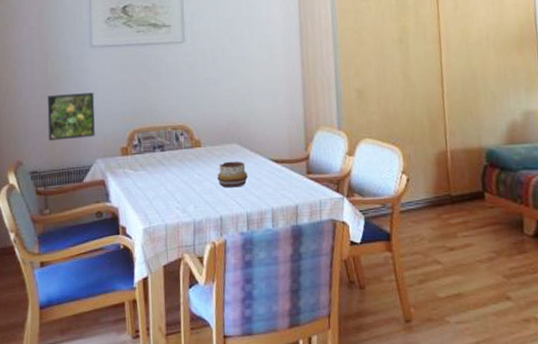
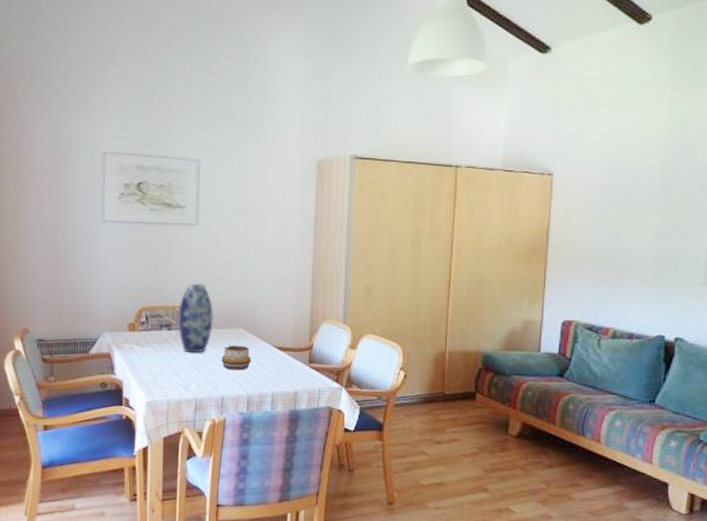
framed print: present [47,92,95,141] -> none [56,266,104,312]
vase: none [170,101,207,173] -> present [178,283,214,353]

